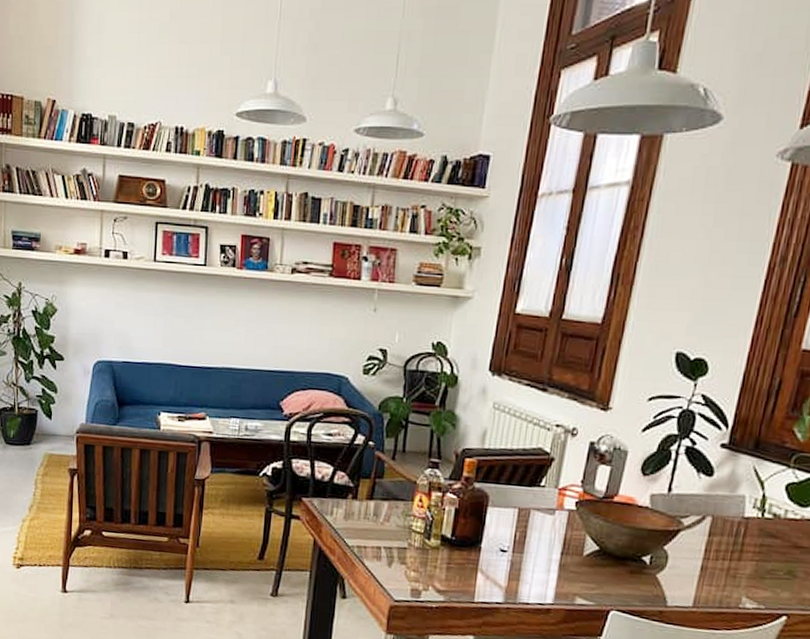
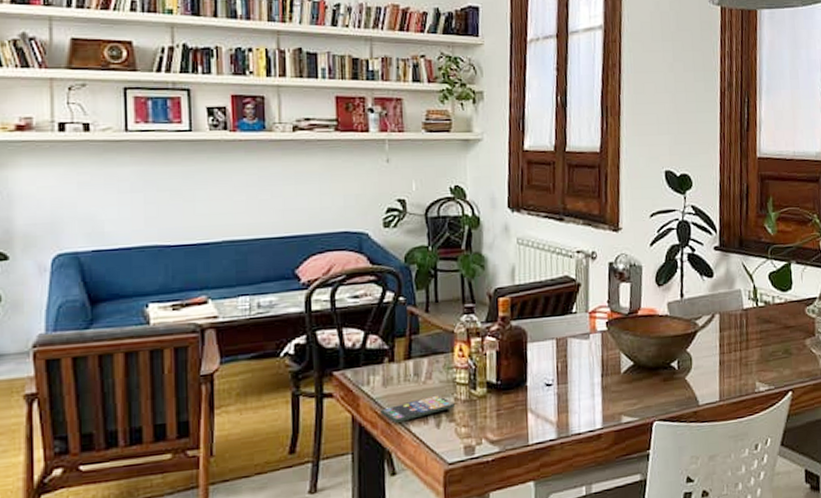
smartphone: none [339,537,408,555] -> present [380,395,455,423]

